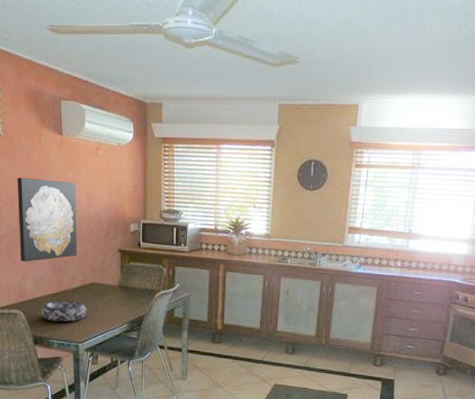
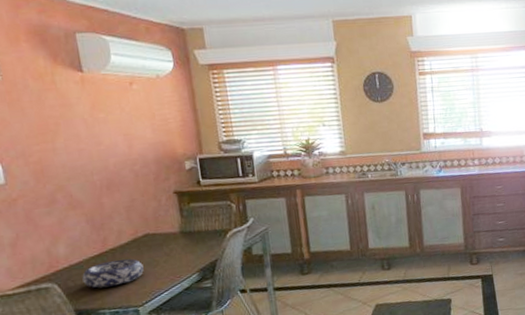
wall art: present [17,177,77,262] -> none [27,123,122,225]

